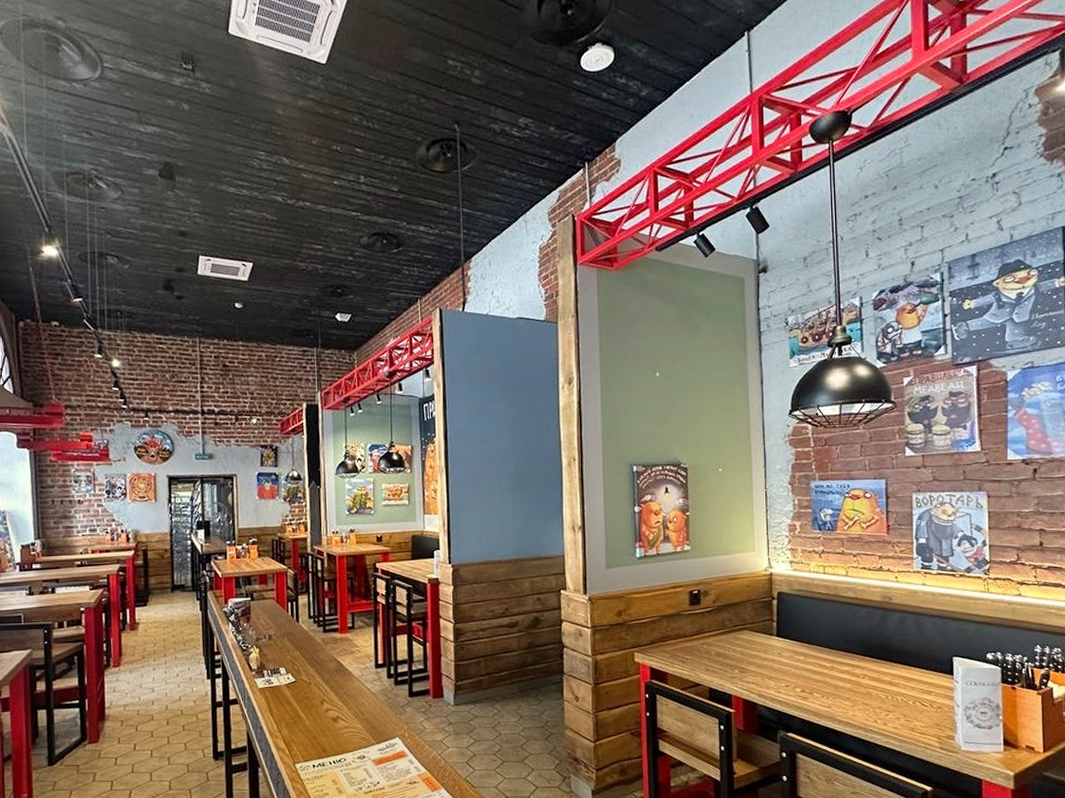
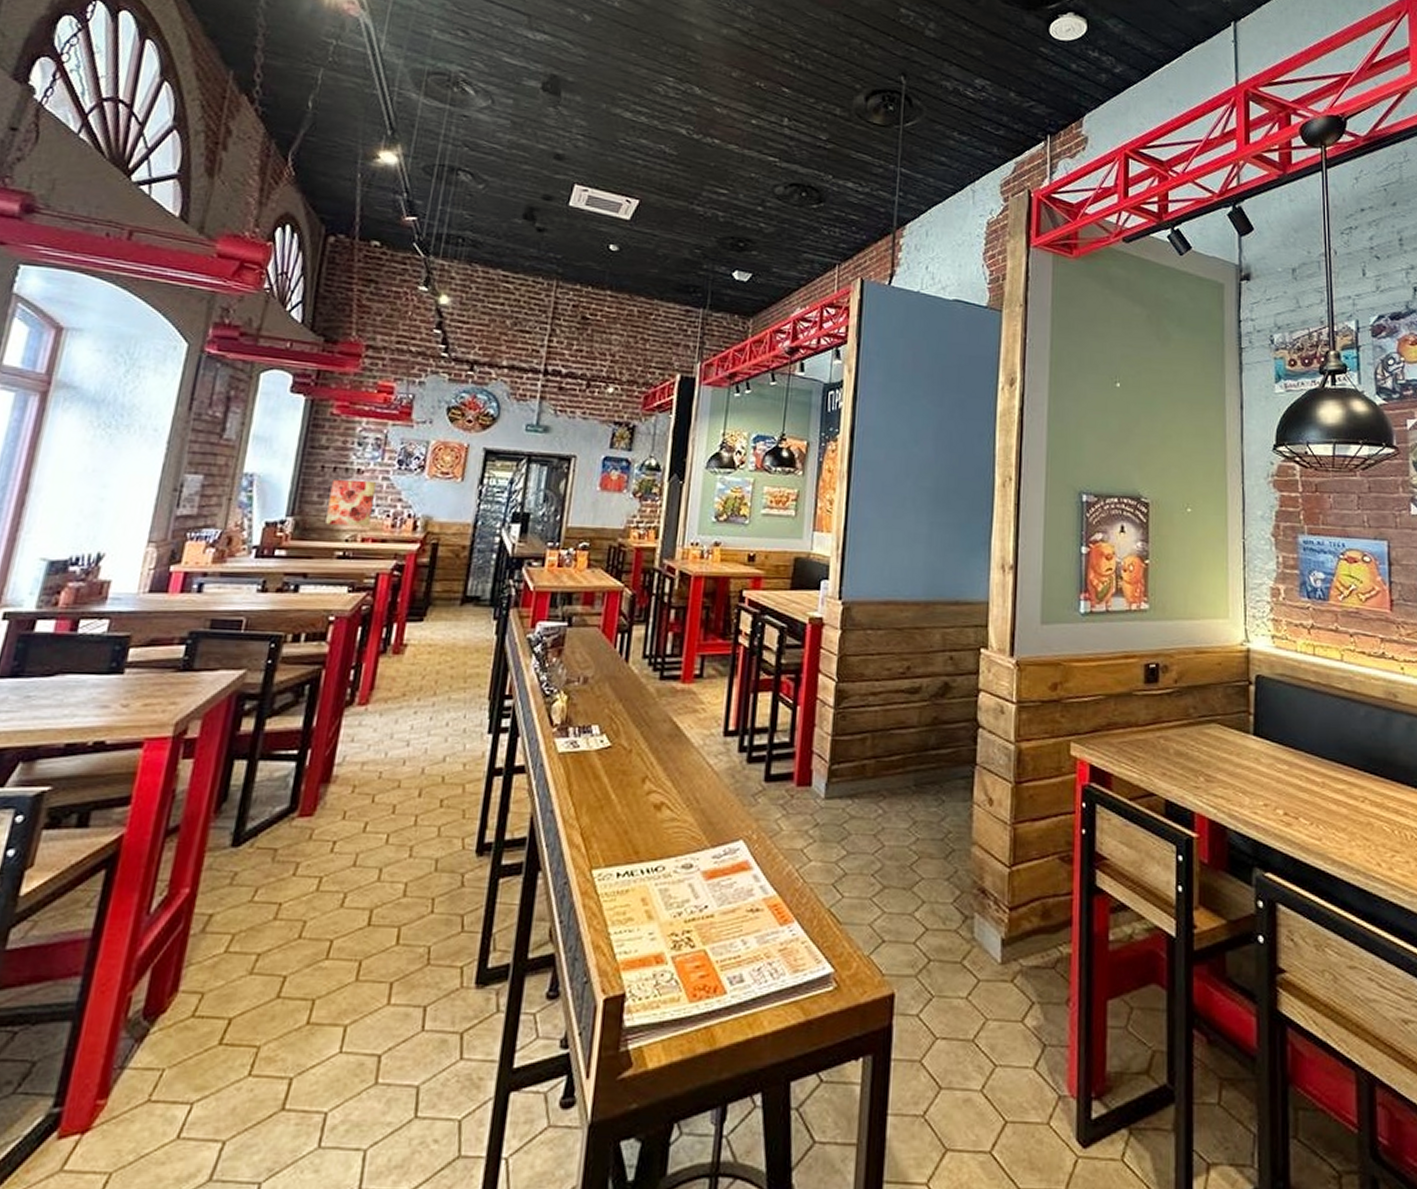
wall art: none [61,509,95,544] -> present [325,480,376,526]

